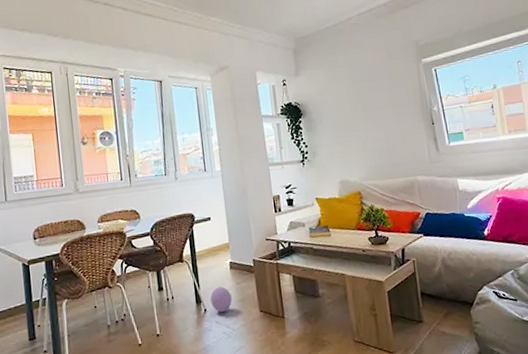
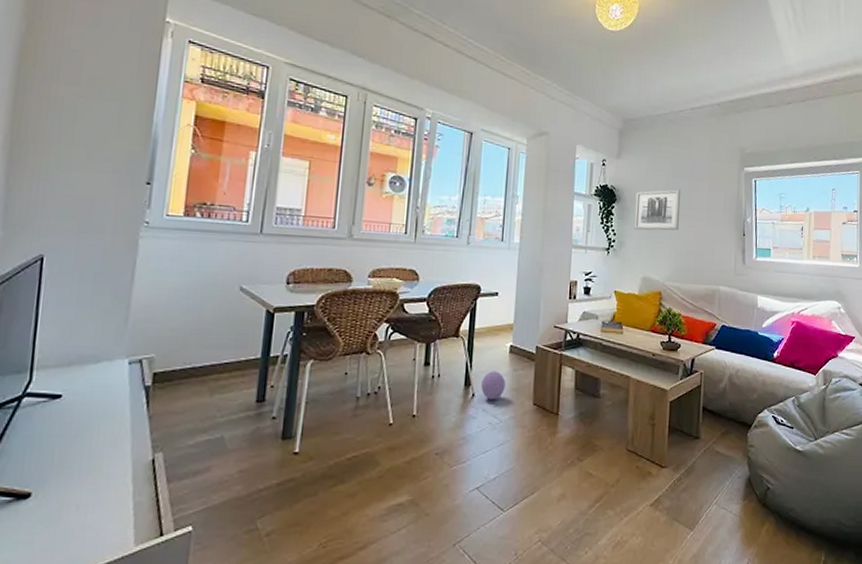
wall art: none [319,93,367,139] -> present [634,189,680,231]

